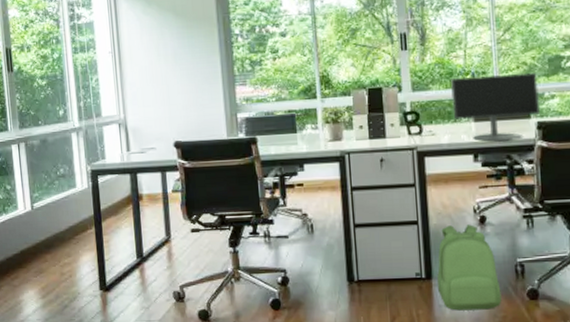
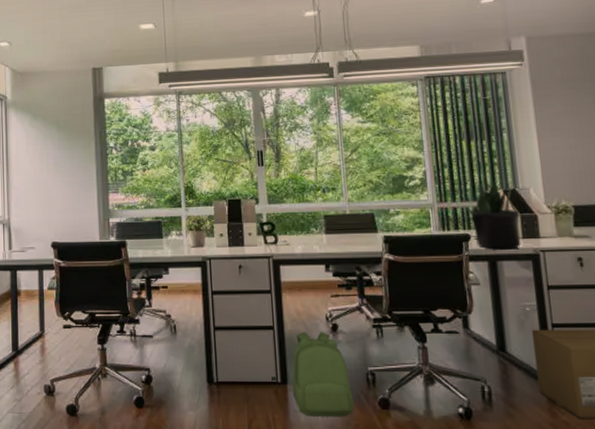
computer monitor: present [451,73,540,143] -> none [303,191,386,254]

